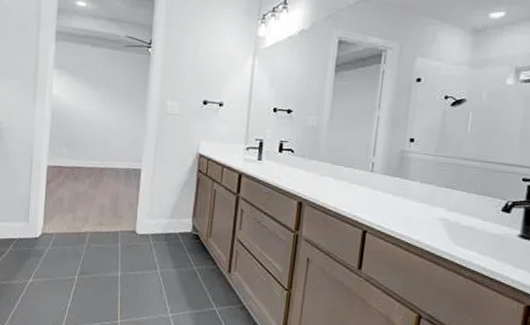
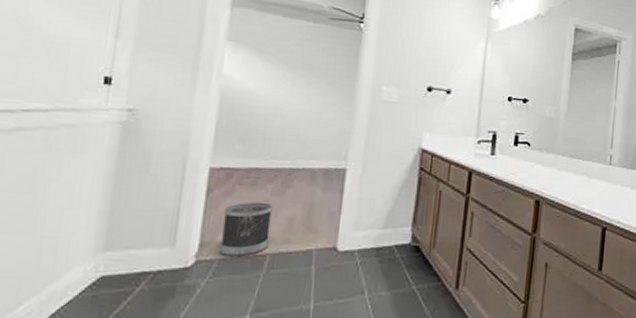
wastebasket: none [56,192,90,233] -> present [219,201,273,257]

